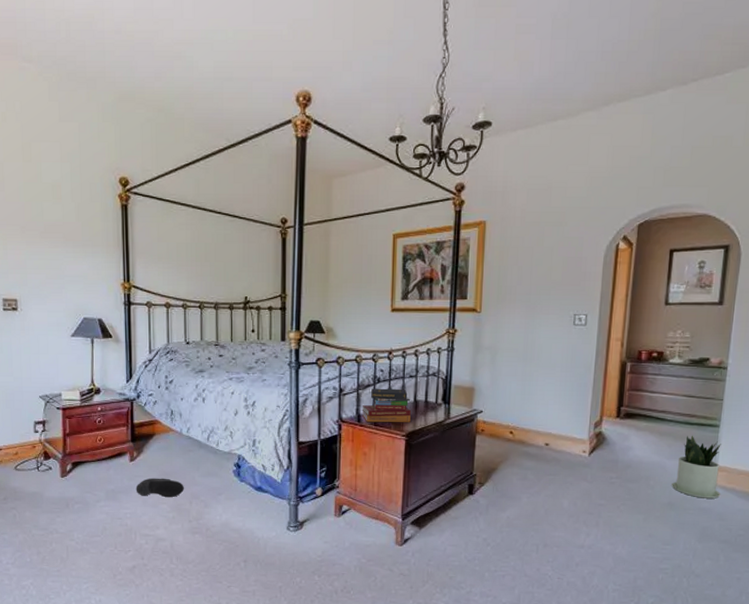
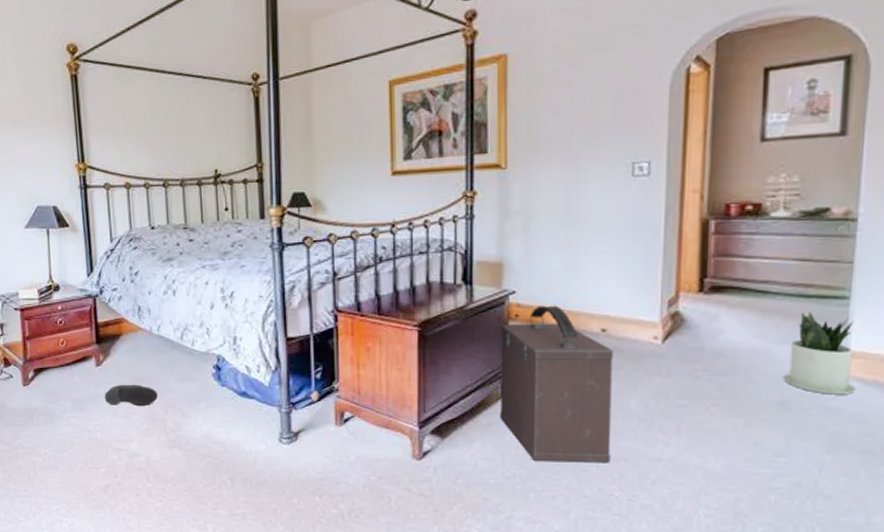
books: present [362,388,411,423] -> none [362,268,423,312]
suitcase: none [465,423,554,549] -> present [499,305,614,463]

